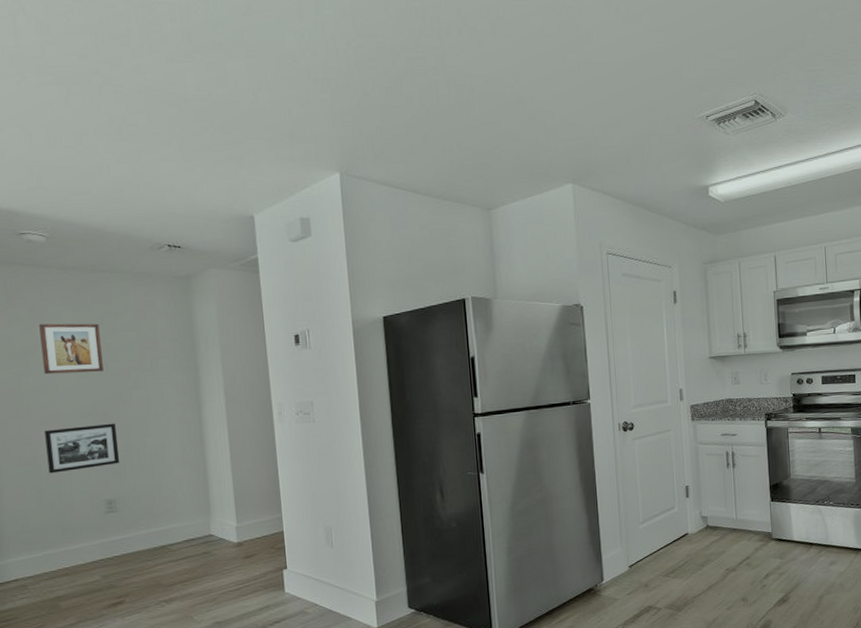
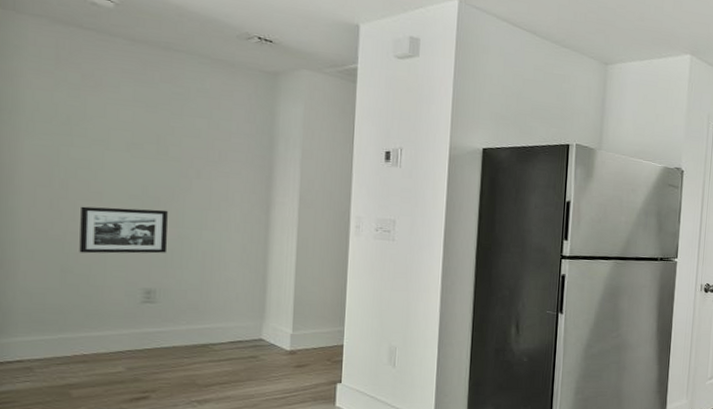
wall art: present [39,323,103,375] -> none [90,94,165,154]

